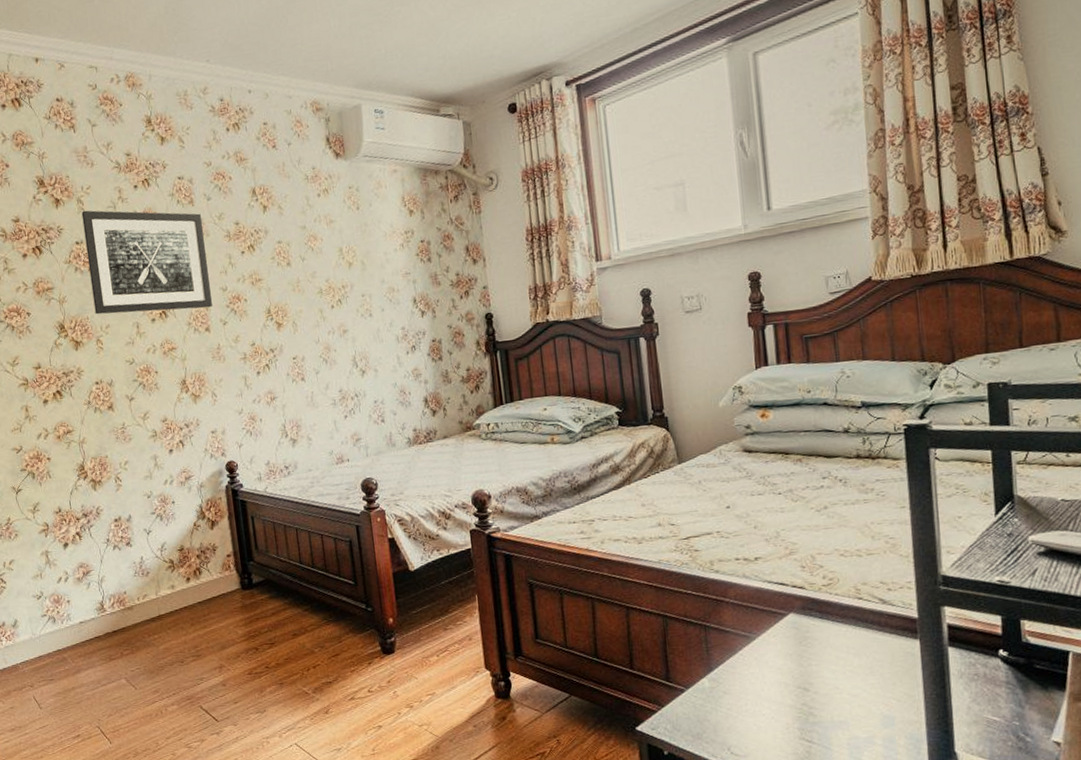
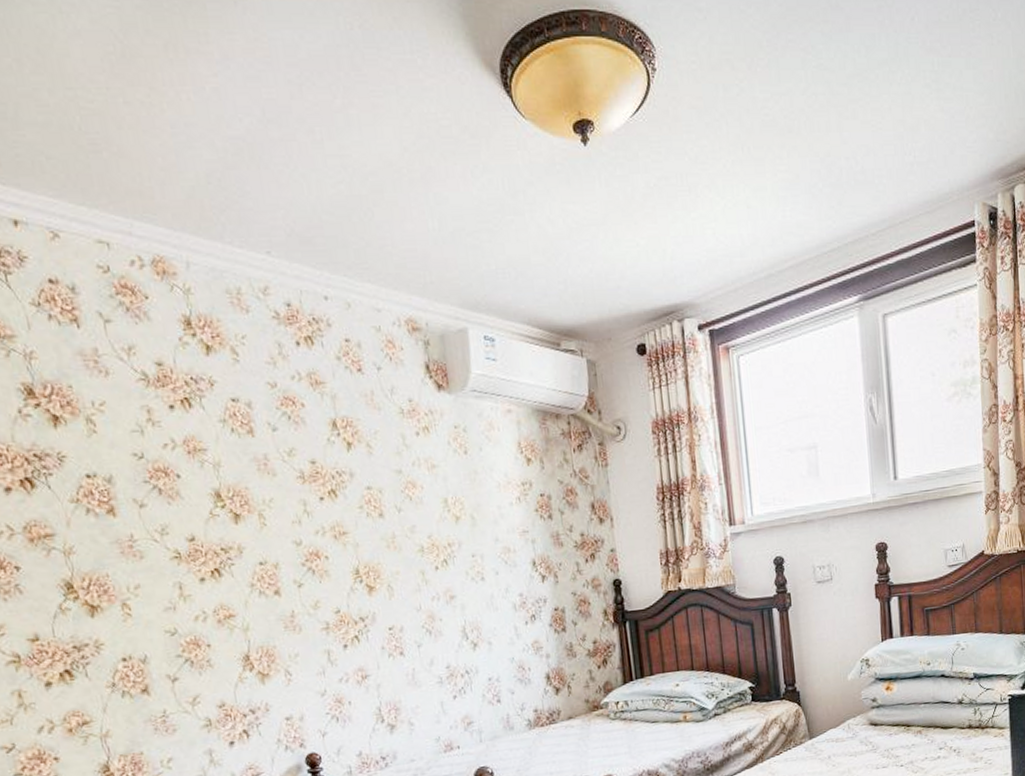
wall art: present [81,210,212,315] -> none [92,433,283,571]

